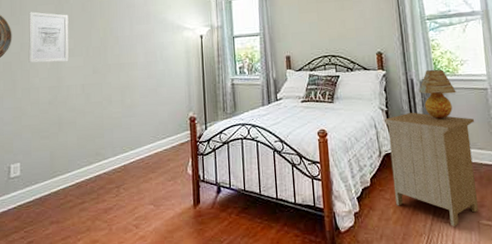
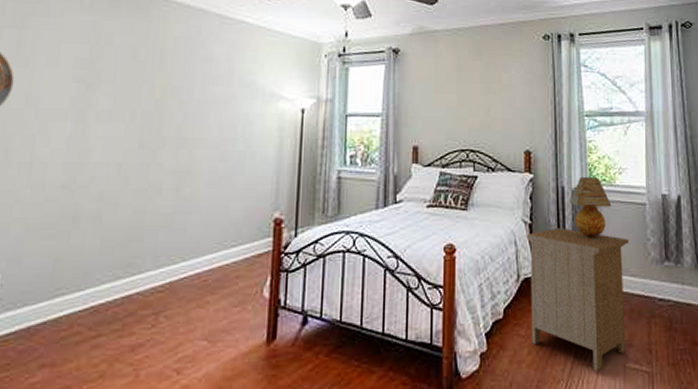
wall art: present [28,12,69,63] -> none [36,51,110,129]

